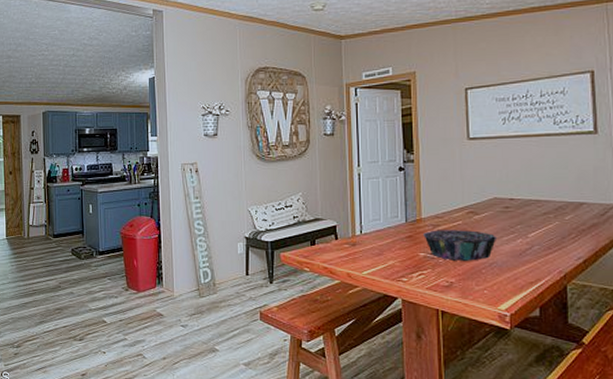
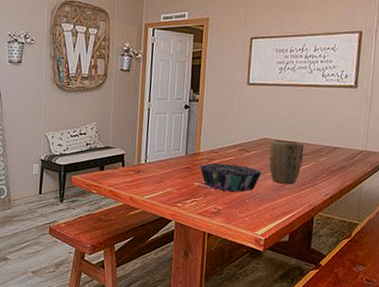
plant pot: none [504,198,544,249] -> present [269,139,304,185]

